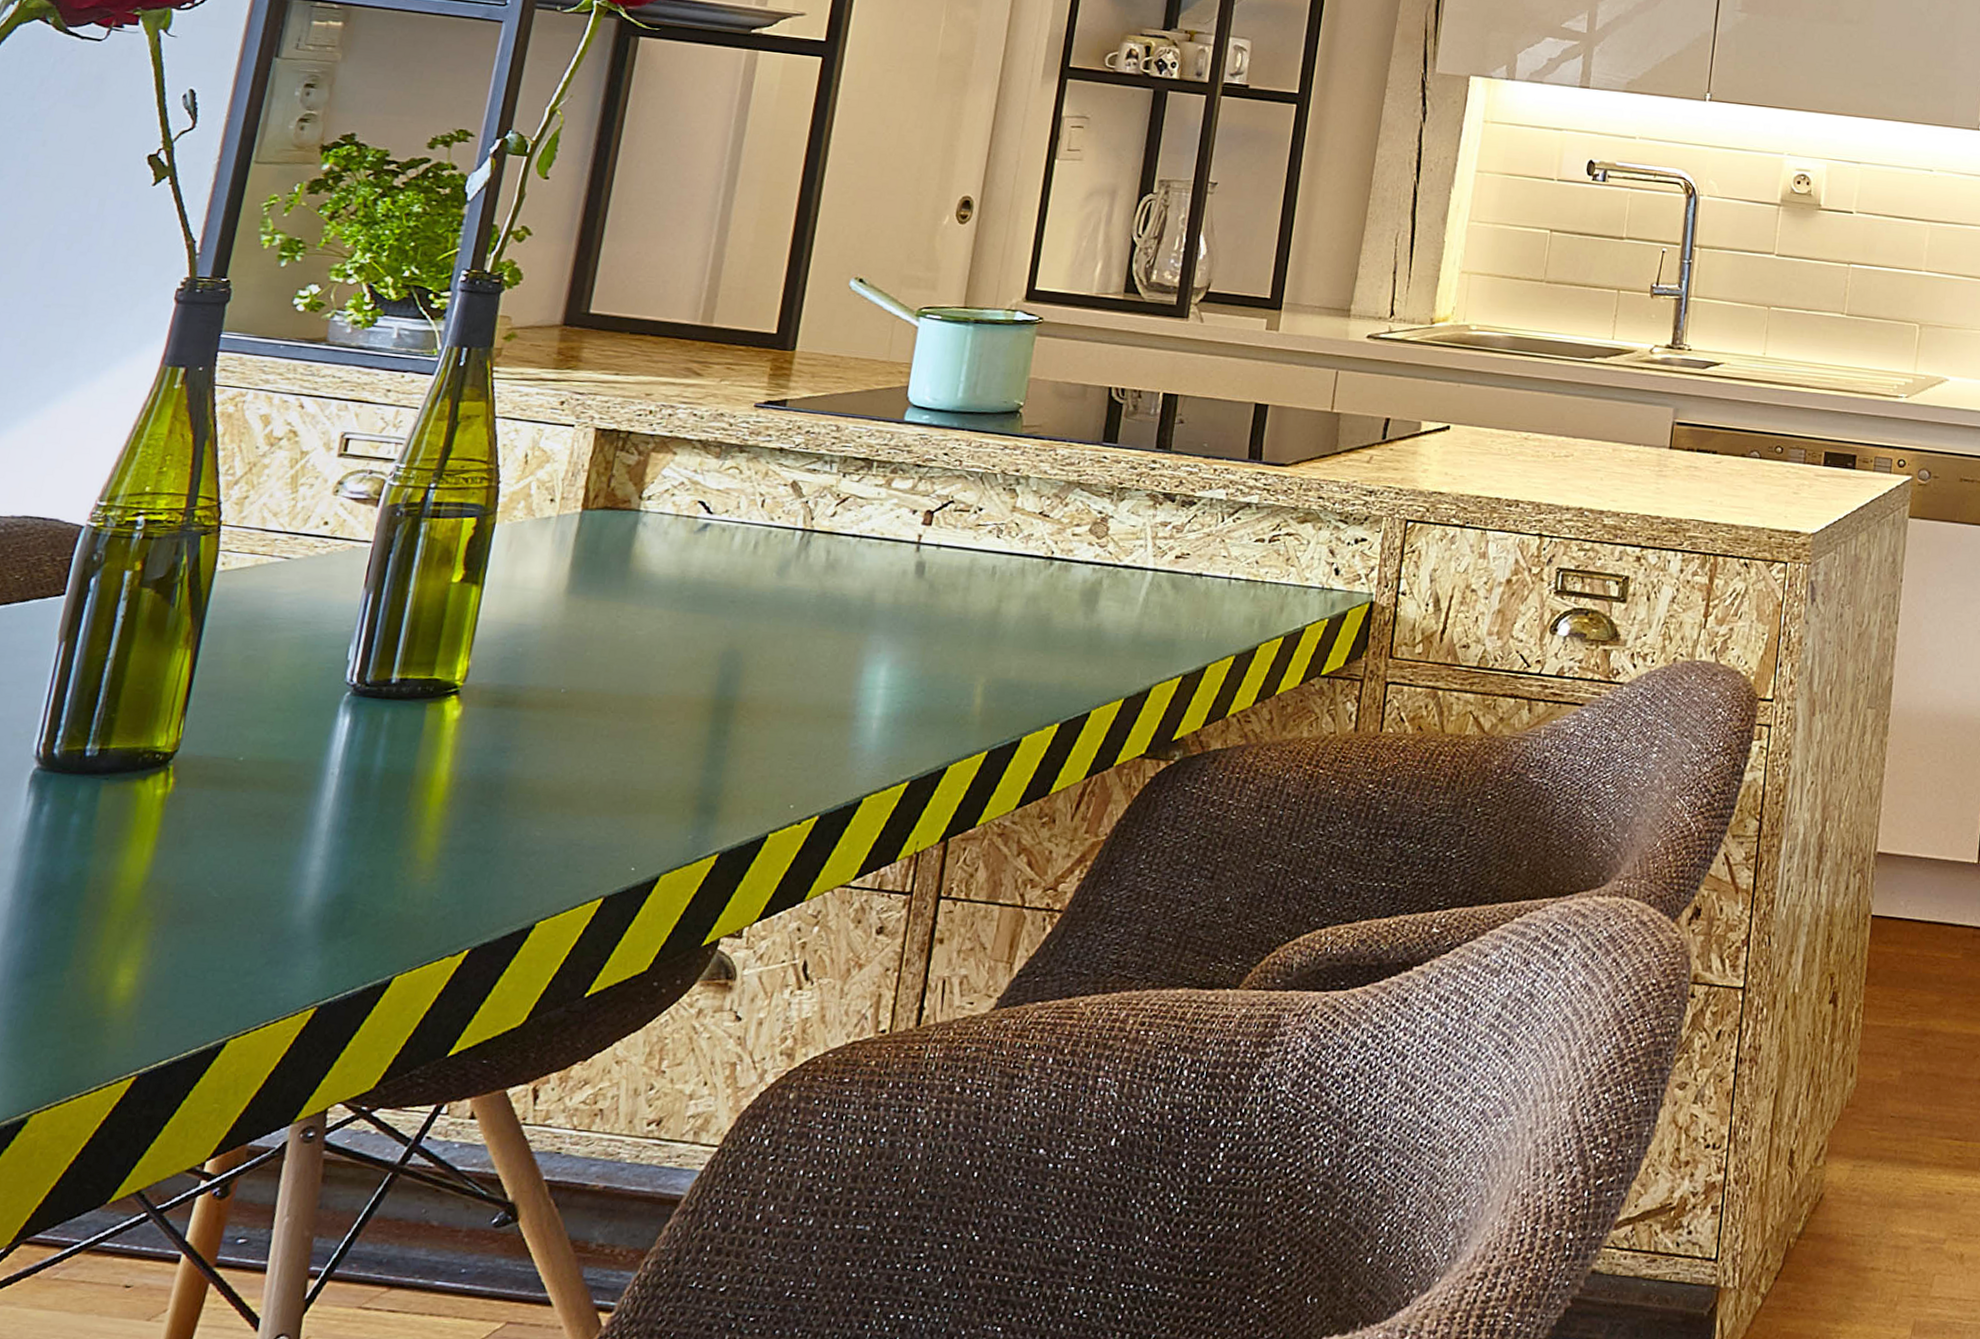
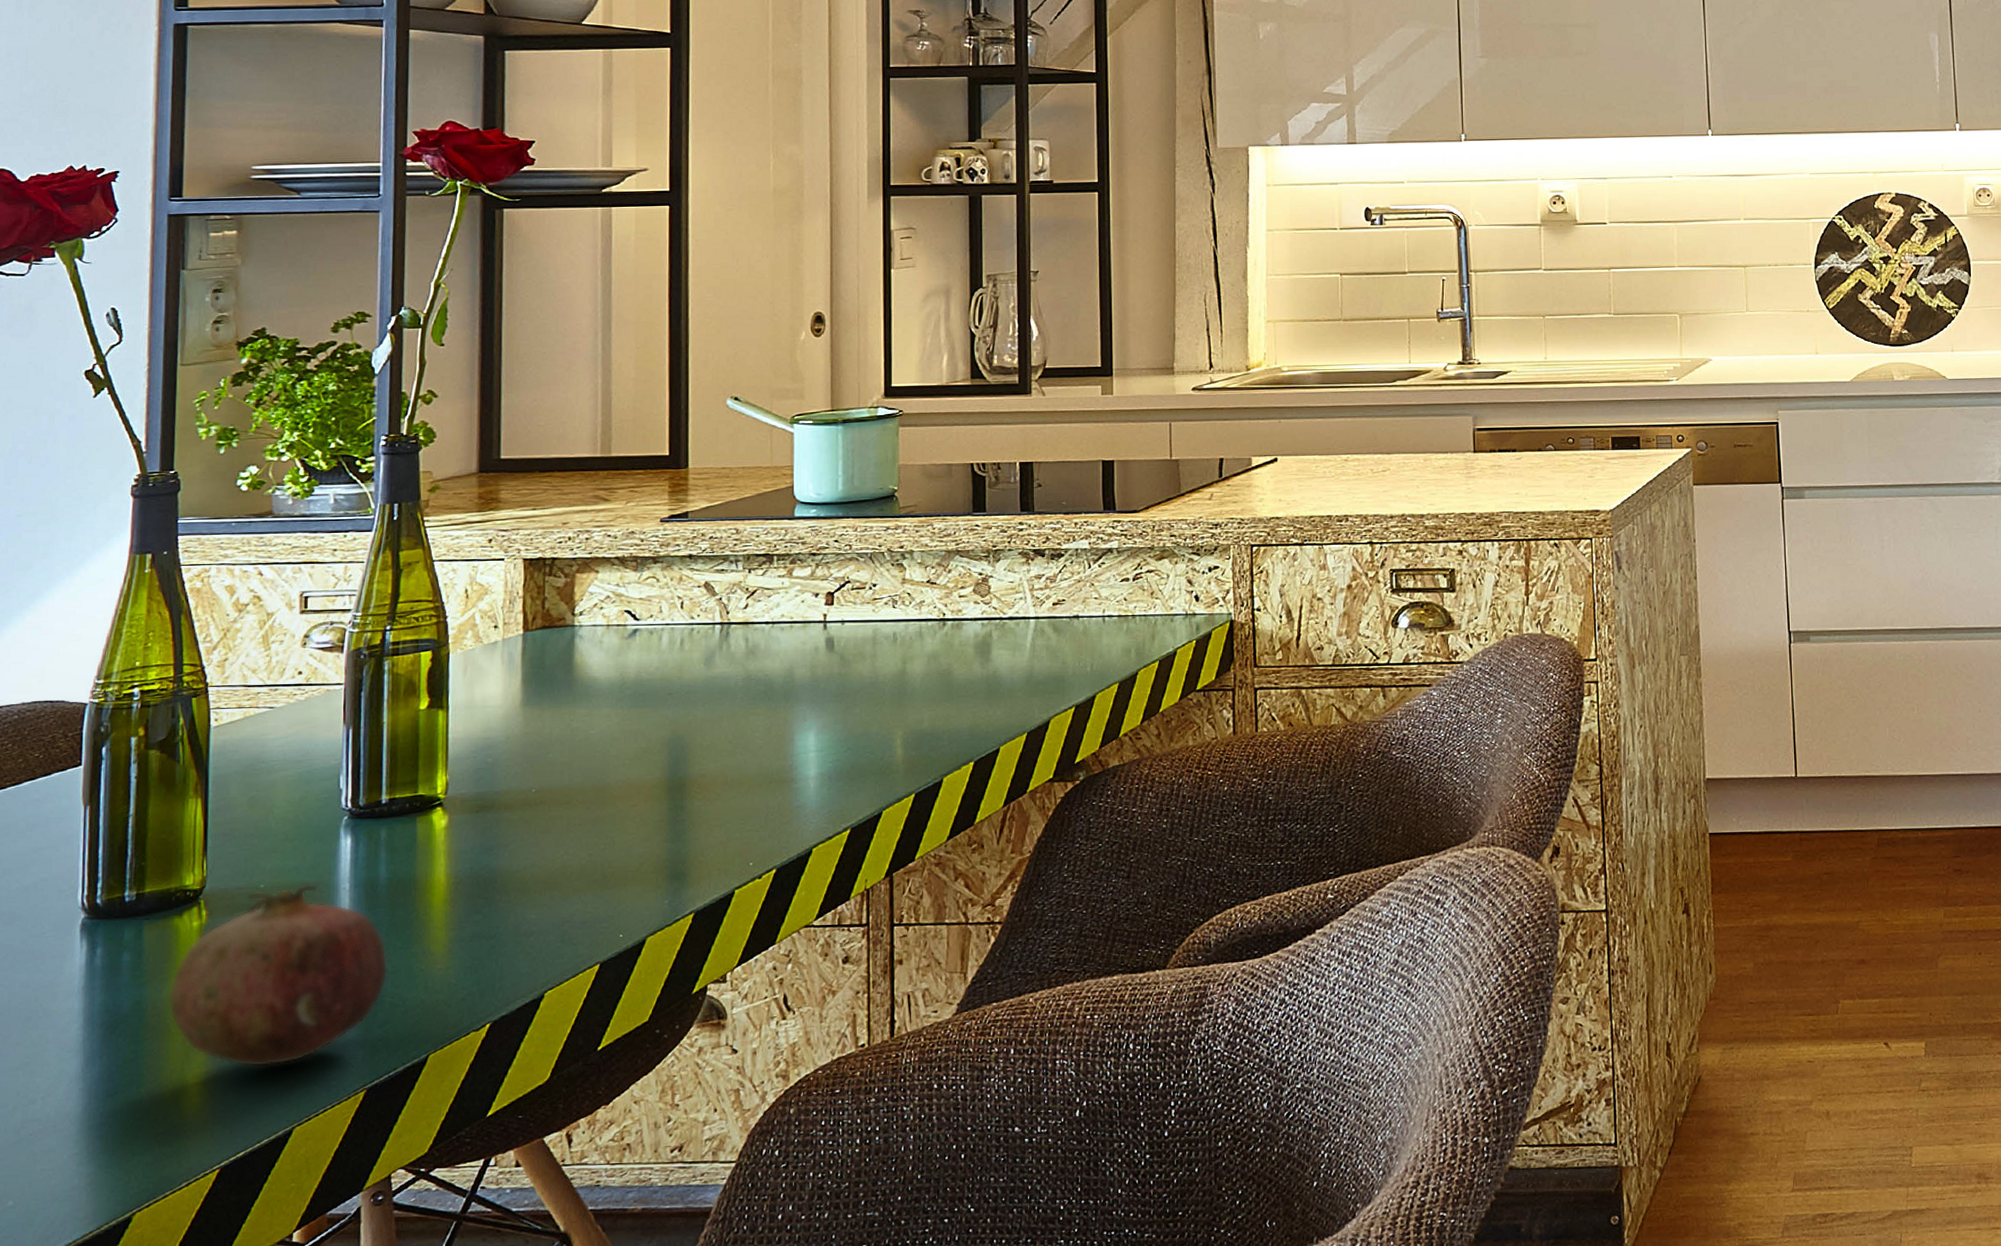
fruit: none [111,762,368,966] -> present [168,883,389,1067]

